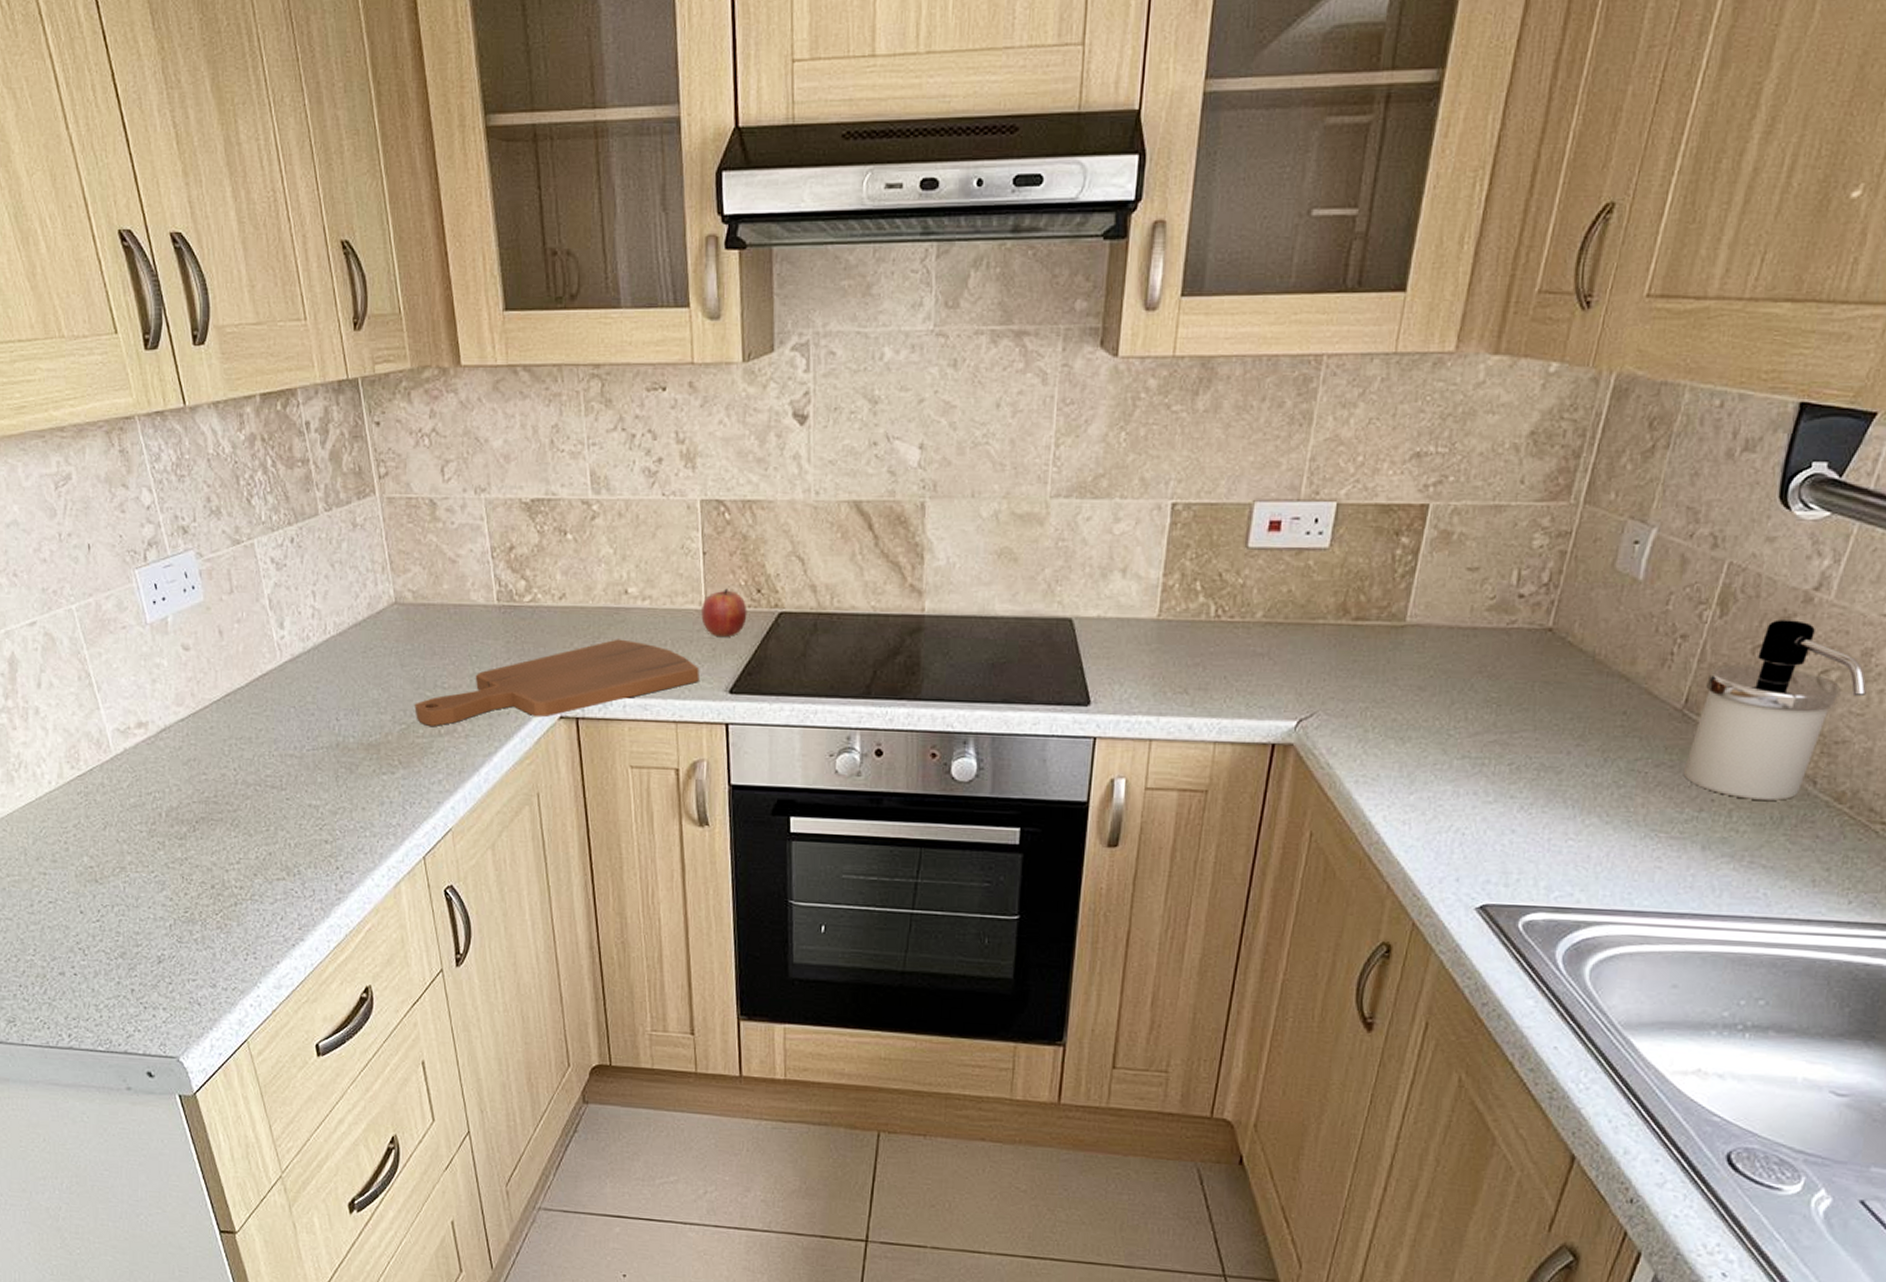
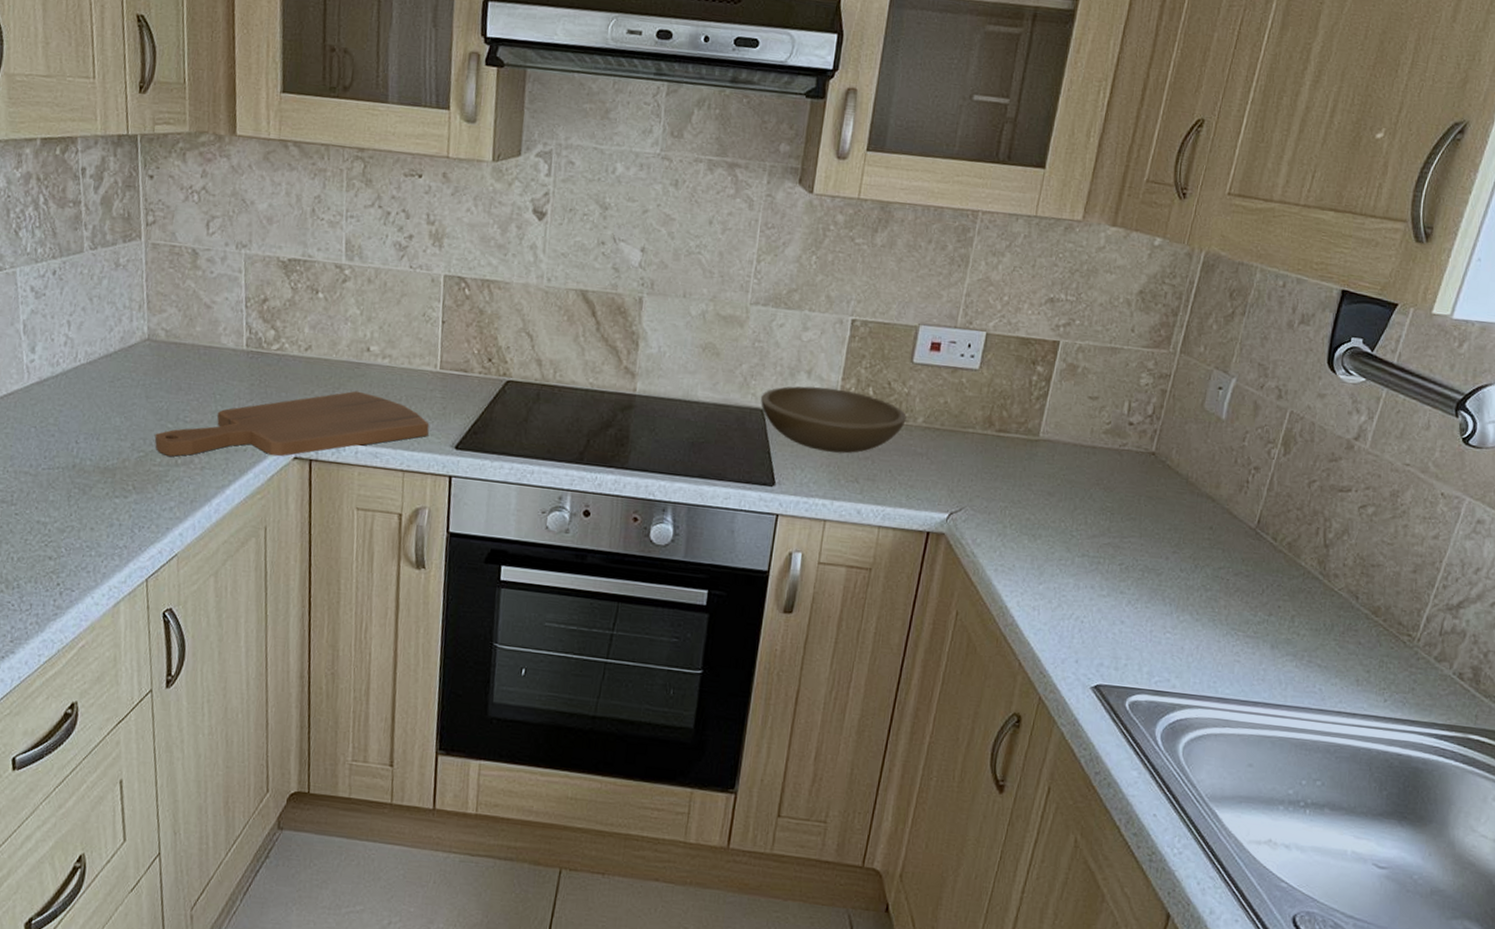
fruit: present [701,588,747,637] -> none [435,355,478,398]
wooden bowl: none [1068,586,1242,661] -> present [760,386,907,454]
soap dispenser: present [1683,619,1868,801] -> none [1256,461,1395,611]

